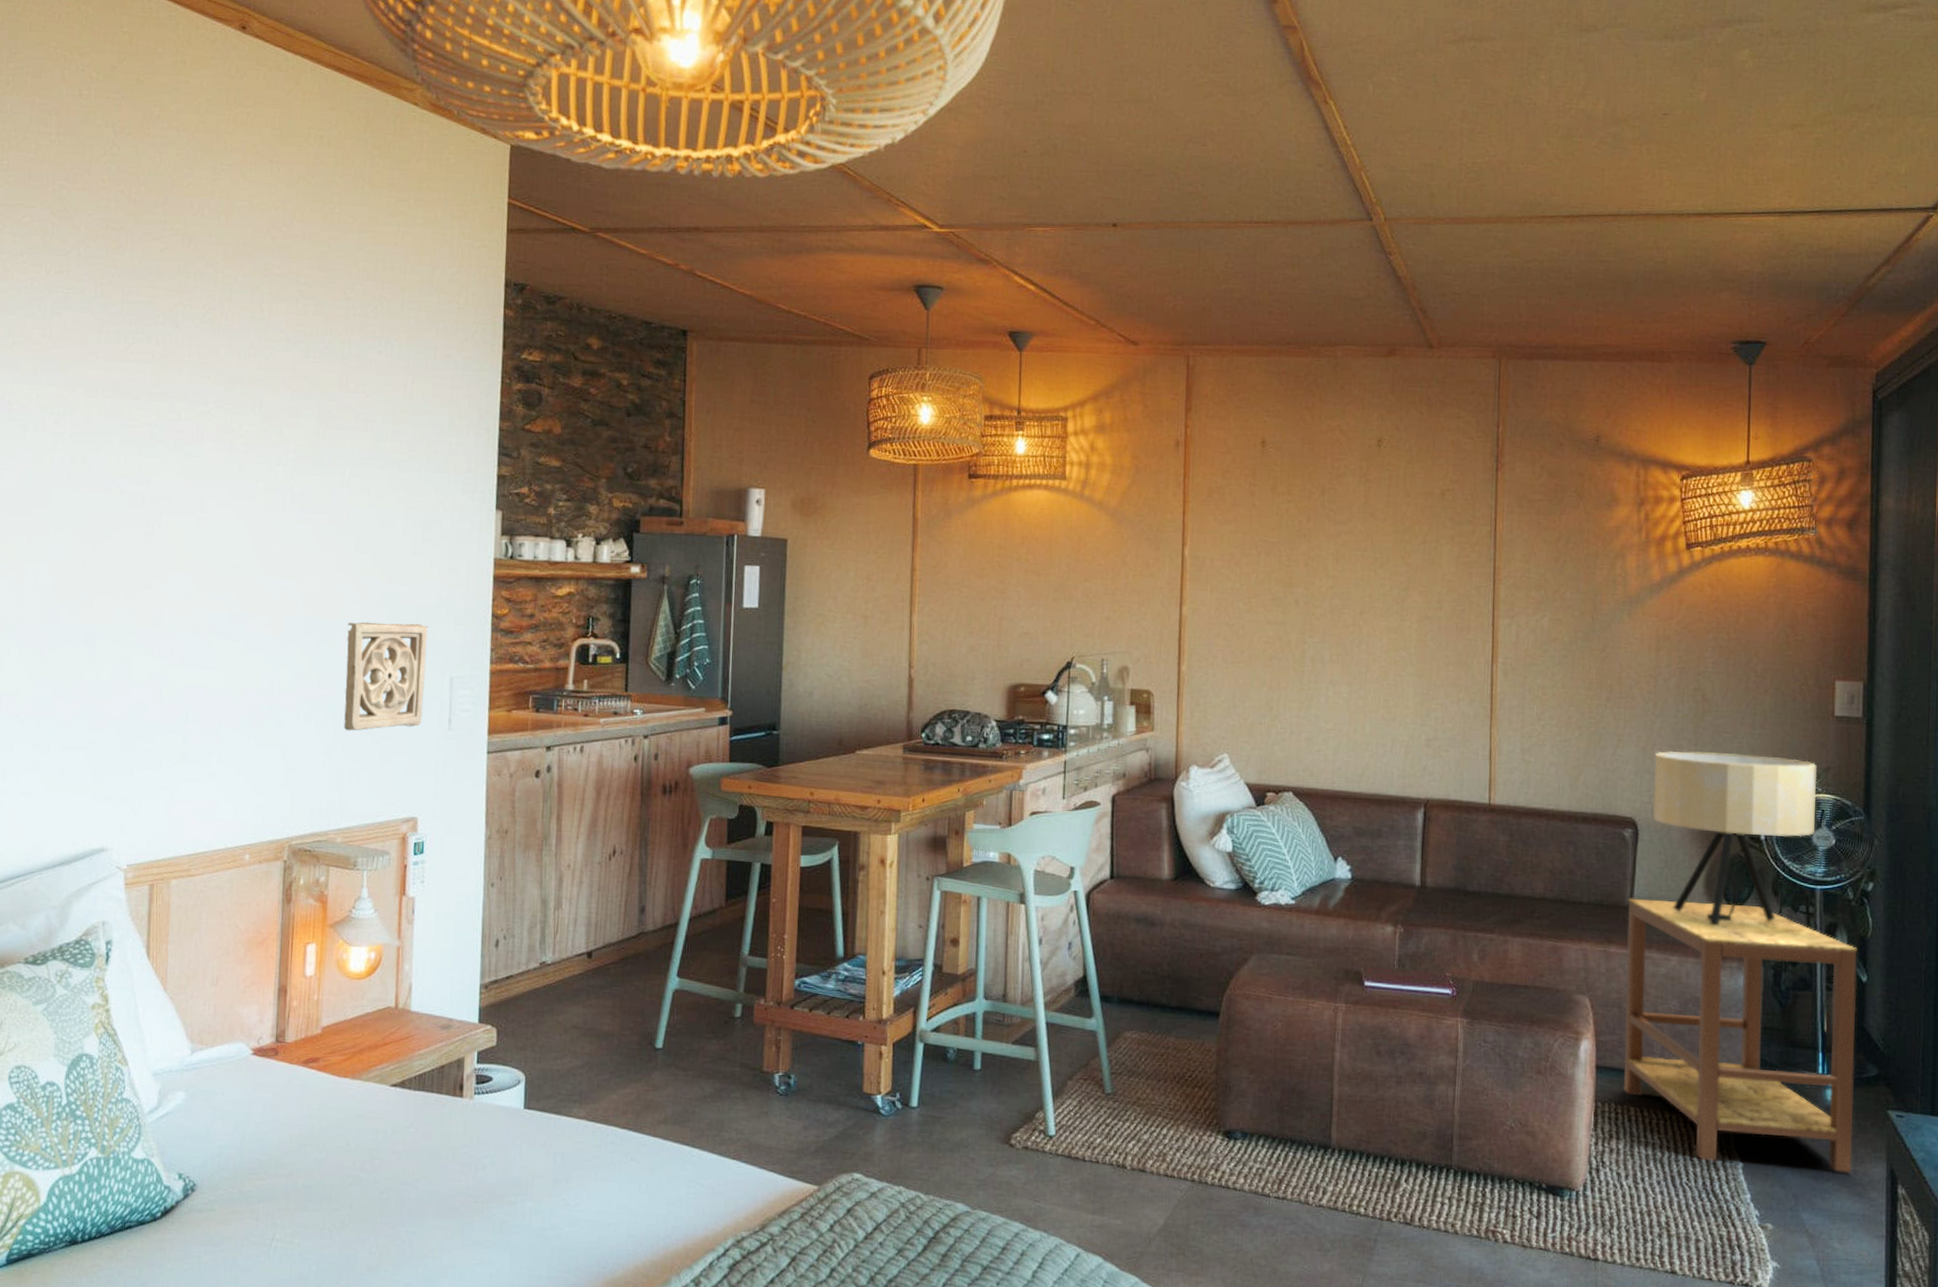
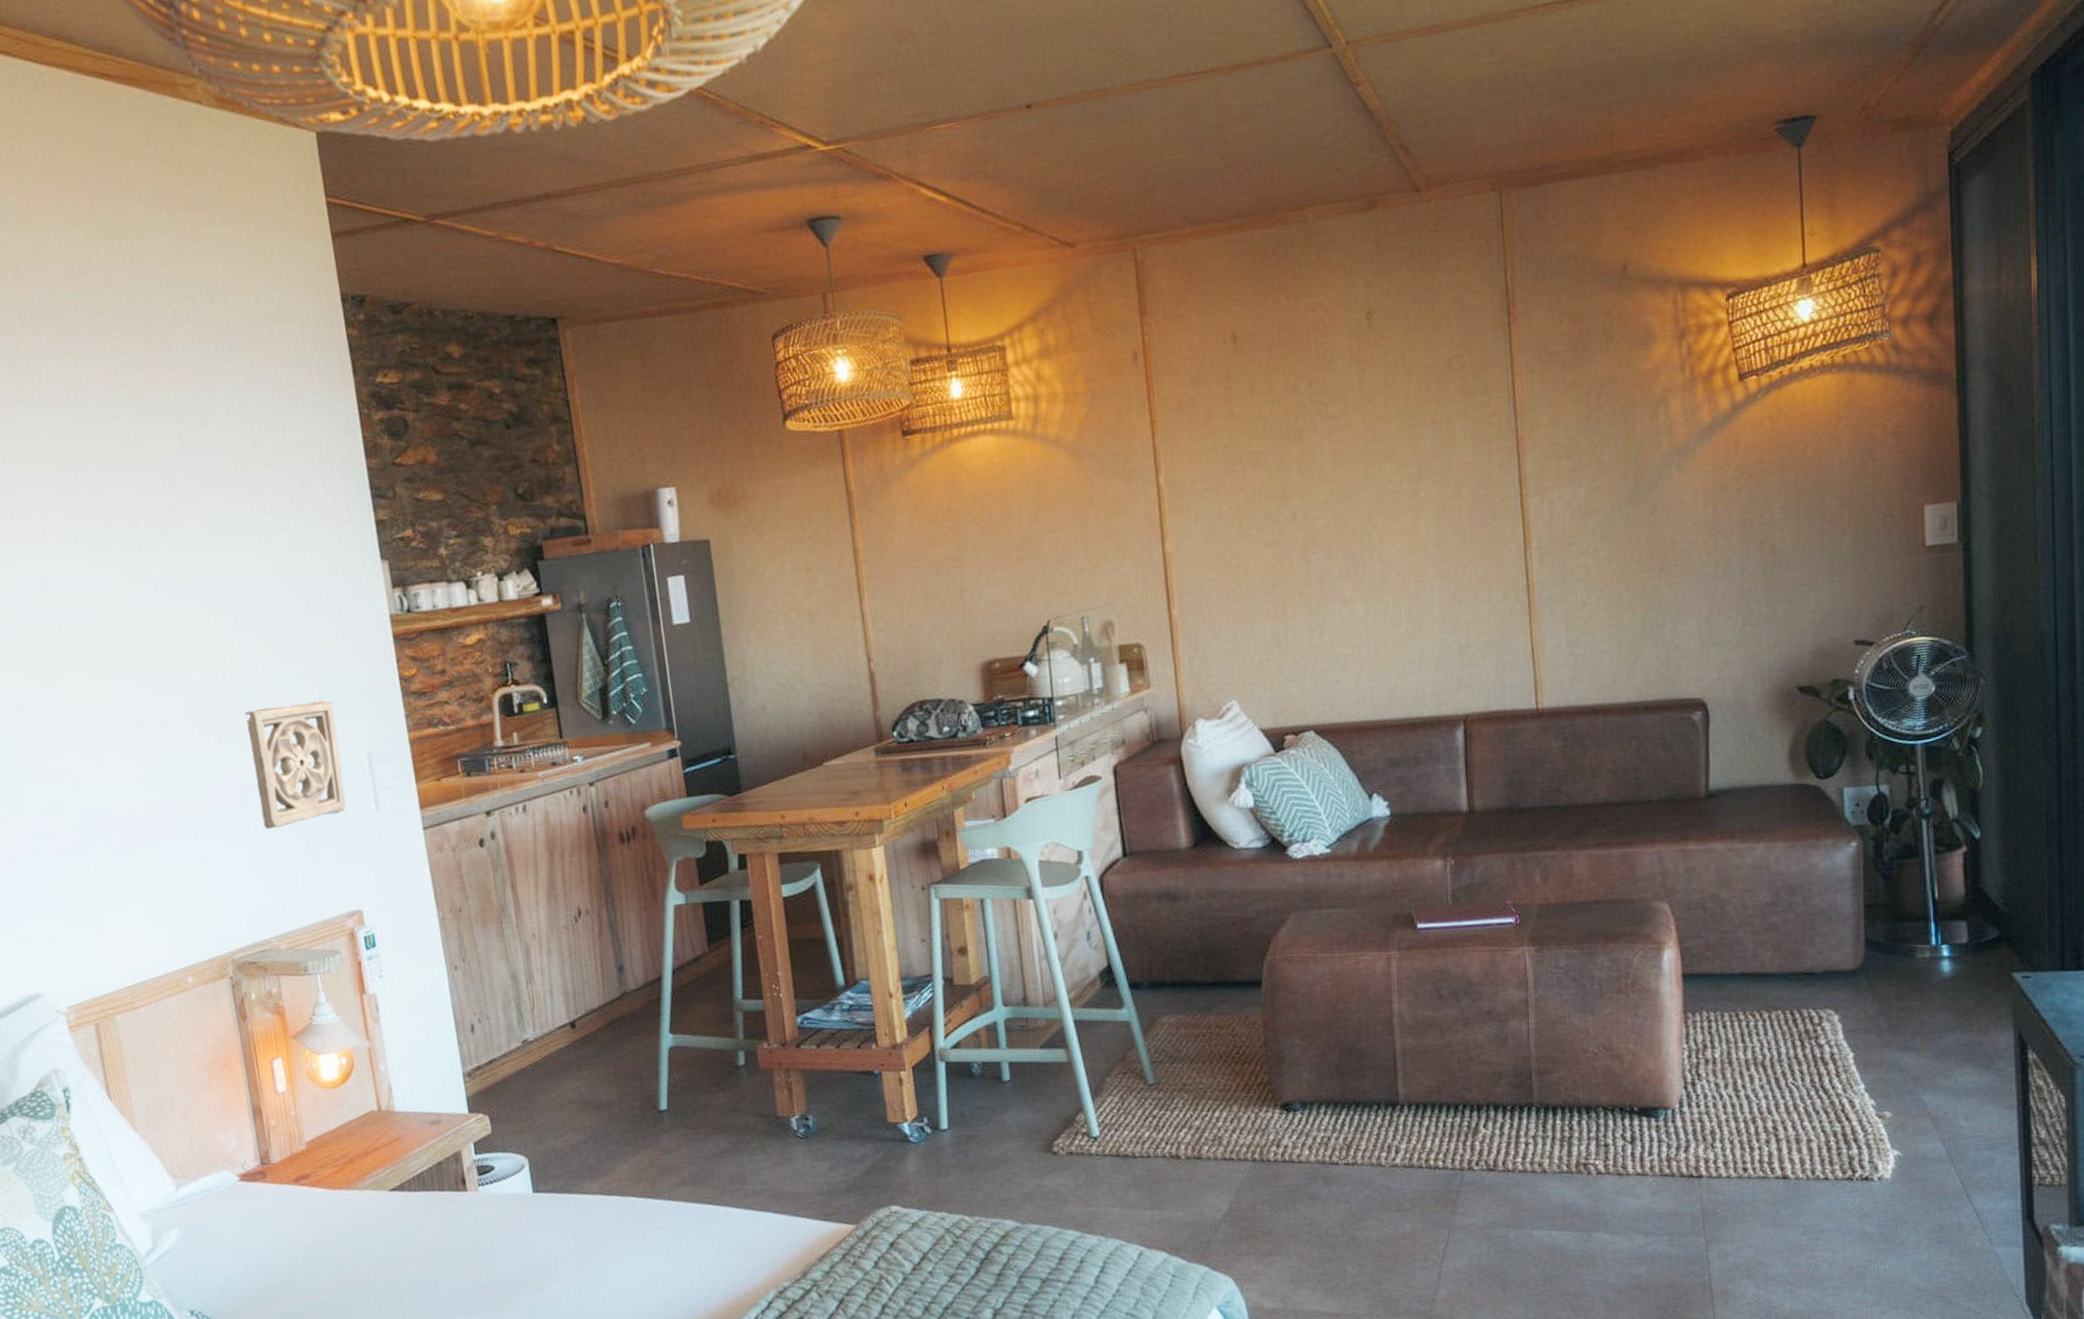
side table: present [1623,898,1857,1173] -> none [1703,774,1975,1057]
table lamp: present [1653,751,1817,926] -> none [1720,602,1912,803]

